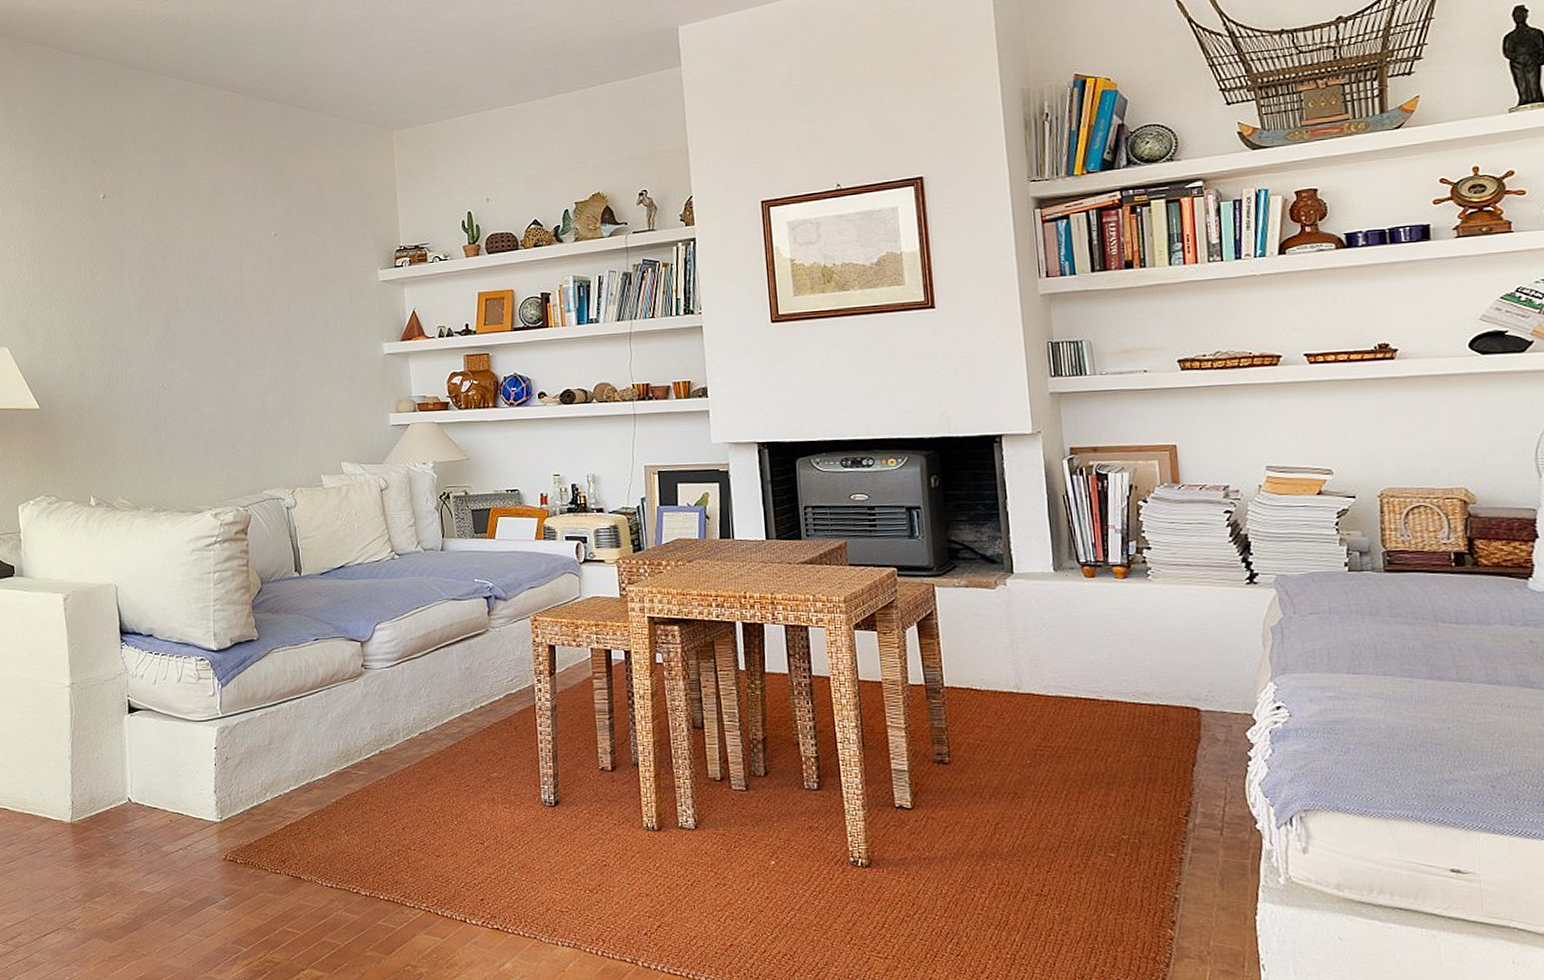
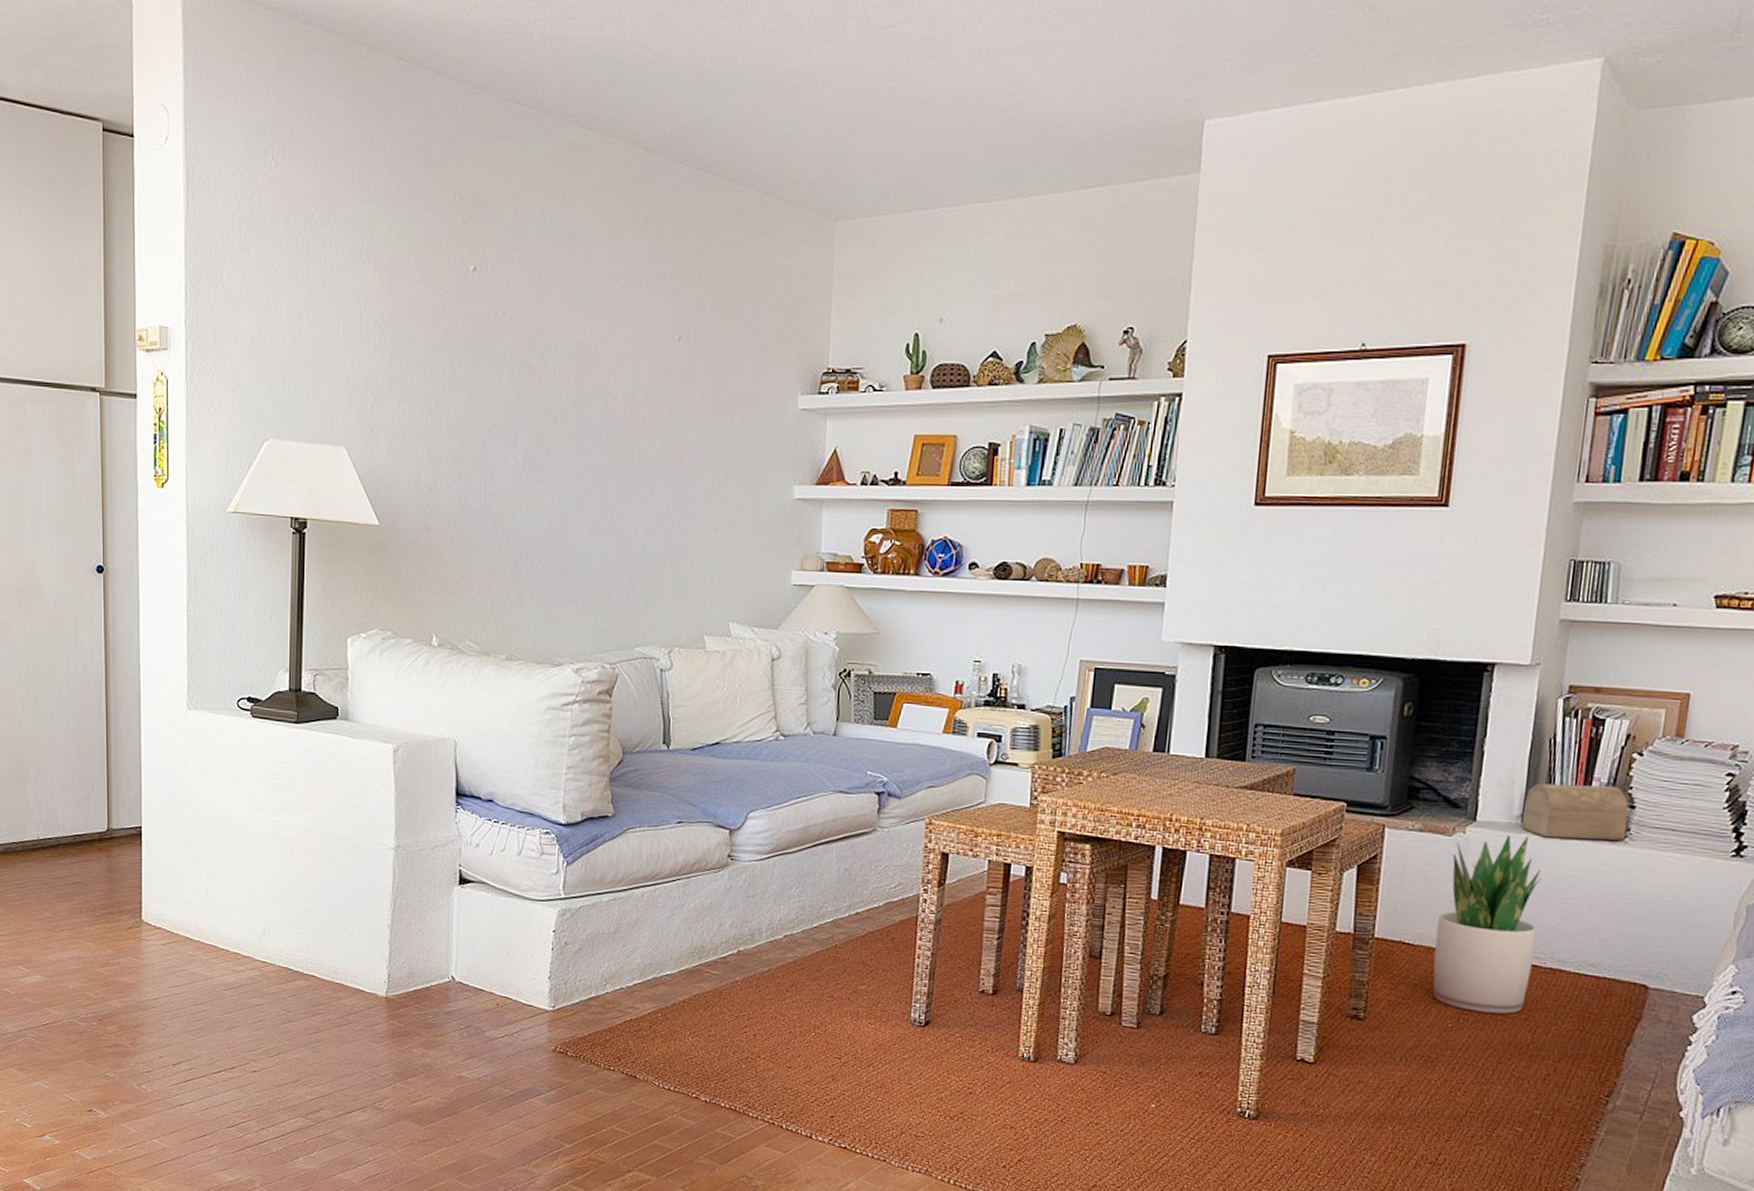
planter: none [998,583,1092,747] -> present [1433,835,1541,1014]
decorative box: none [1052,532,1149,583] -> present [1521,783,1630,842]

